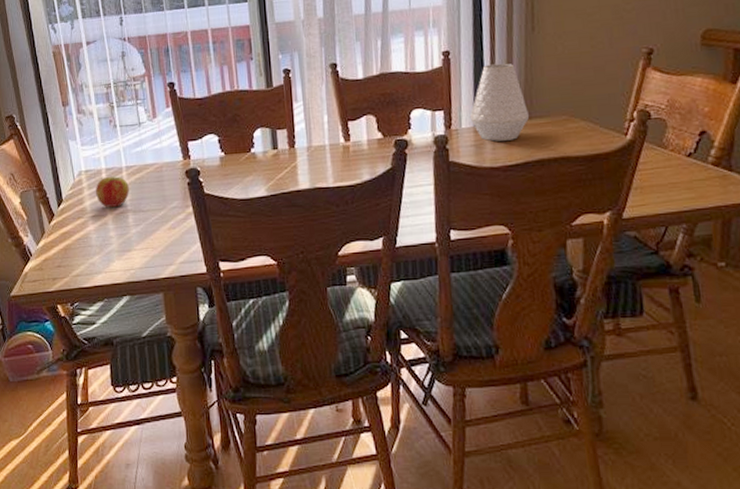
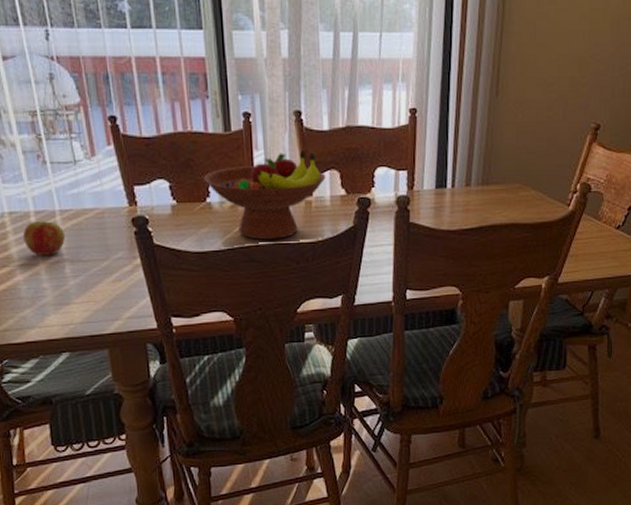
fruit bowl: none [248,98,362,185] -> present [203,150,326,240]
vase: present [469,63,529,142] -> none [431,126,486,205]

